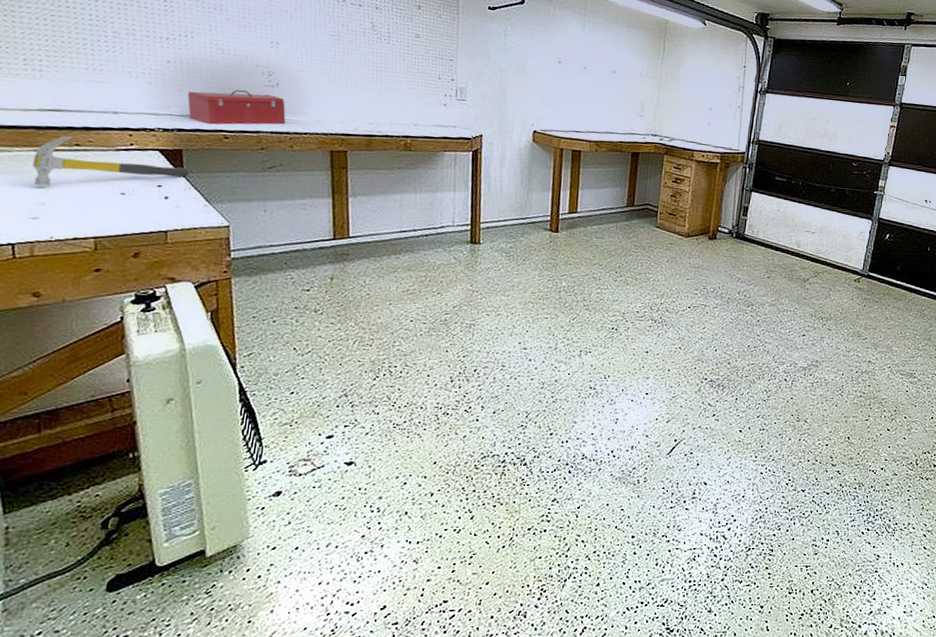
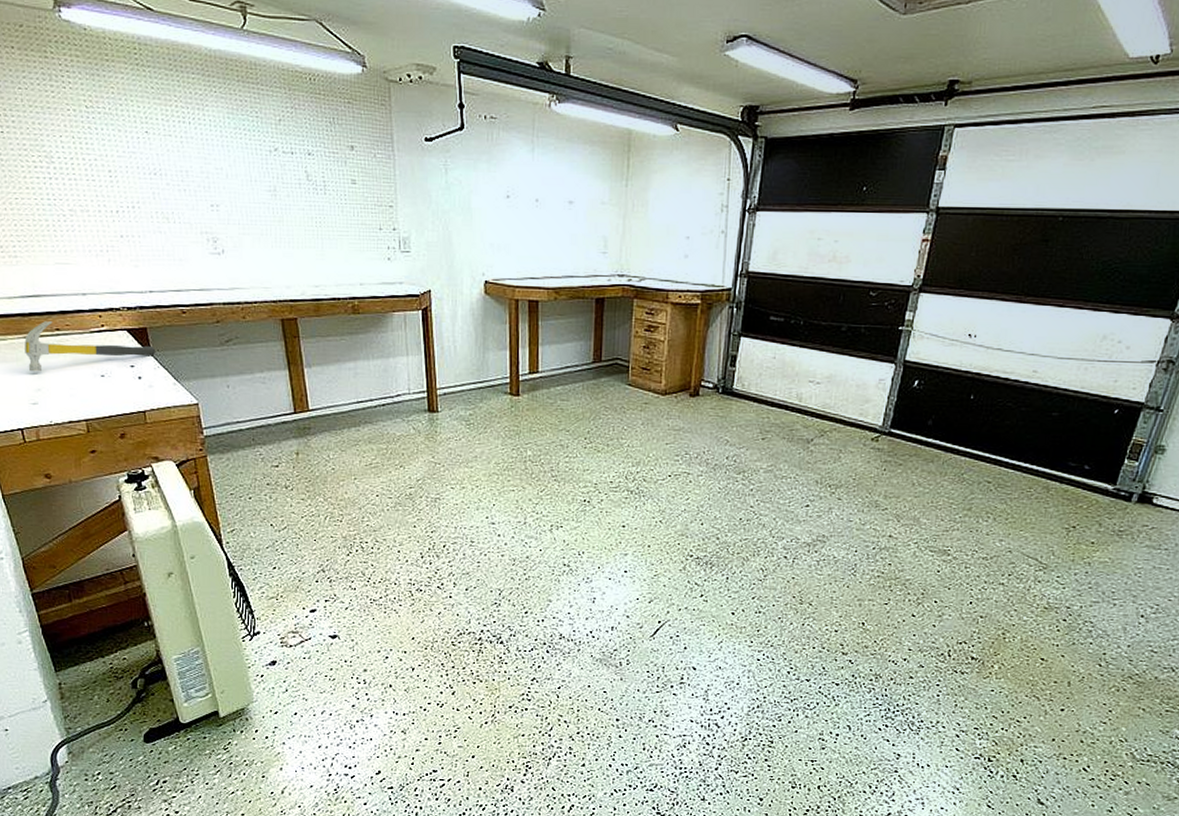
toolbox: present [187,90,286,125] -> none [144,261,235,300]

